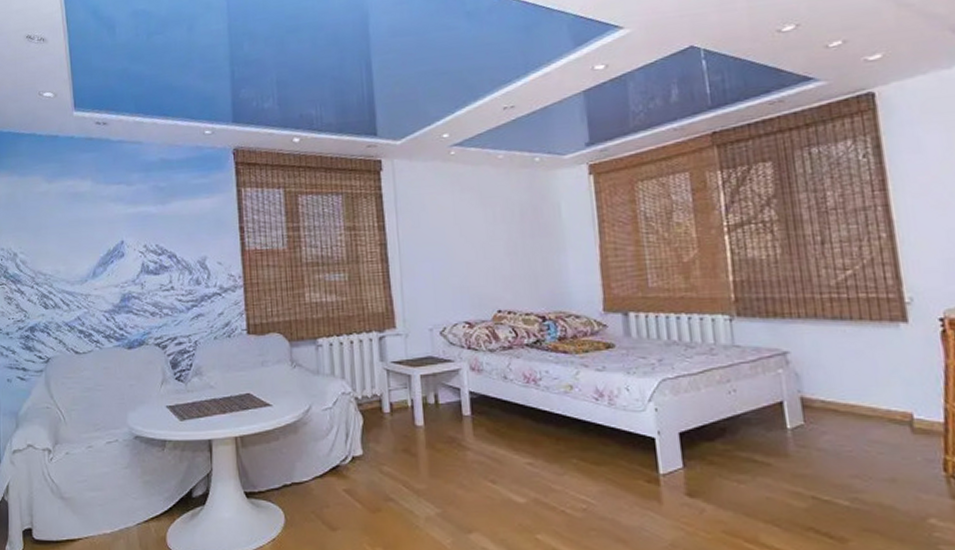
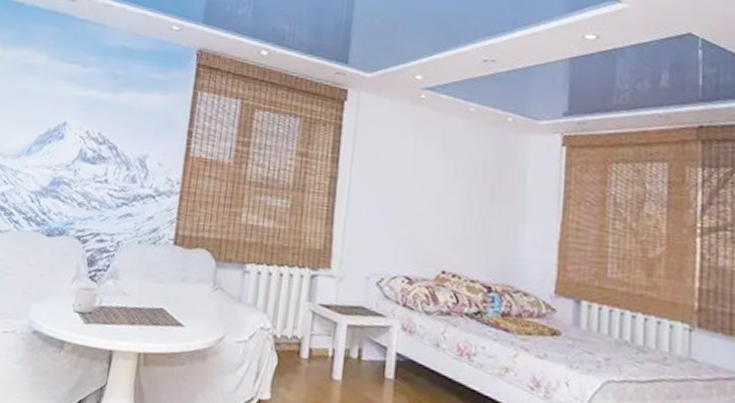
mug: none [164,387,193,413] -> present [73,285,103,314]

